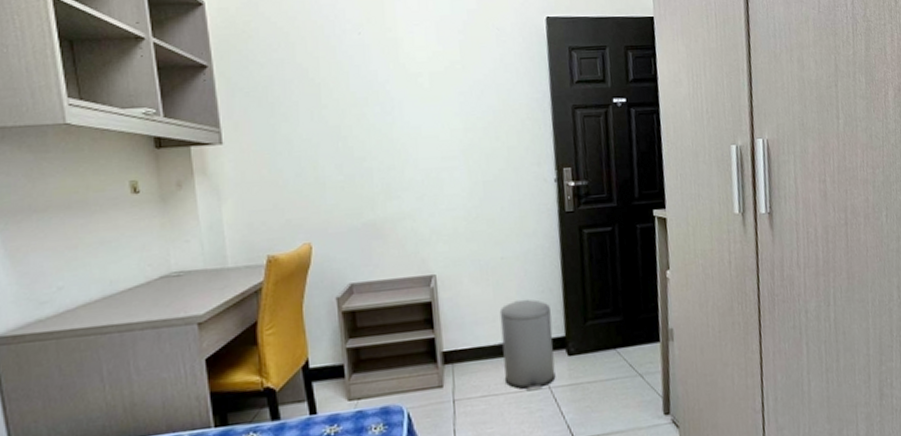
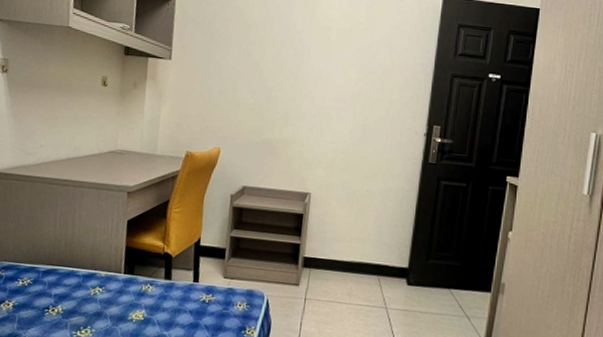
pedal bin: present [499,299,556,390] -> none [351,228,400,307]

